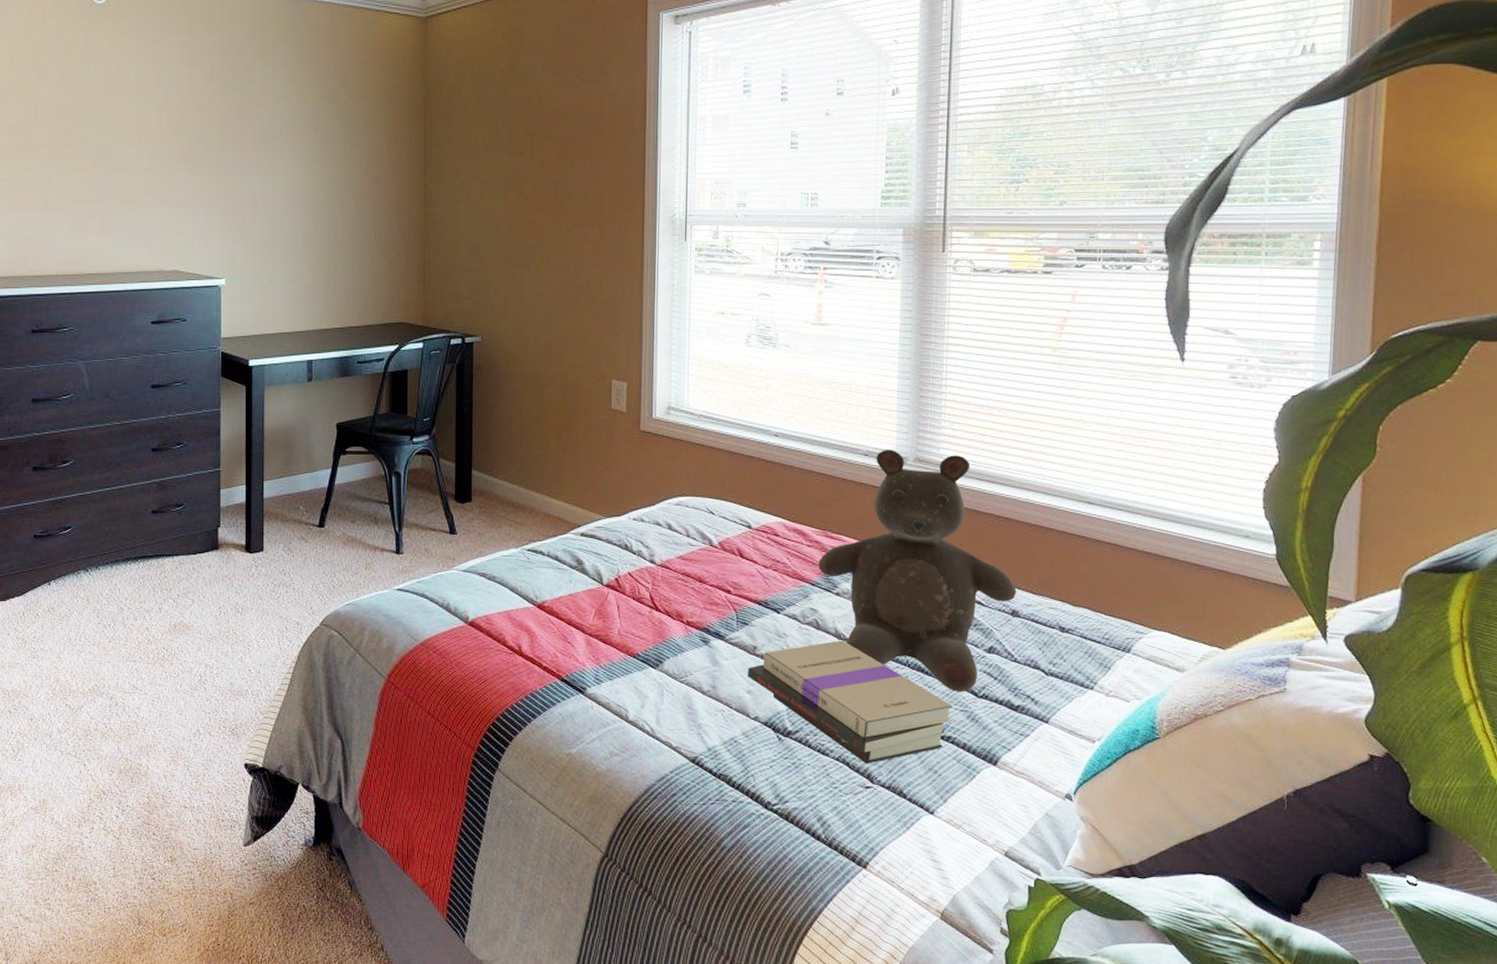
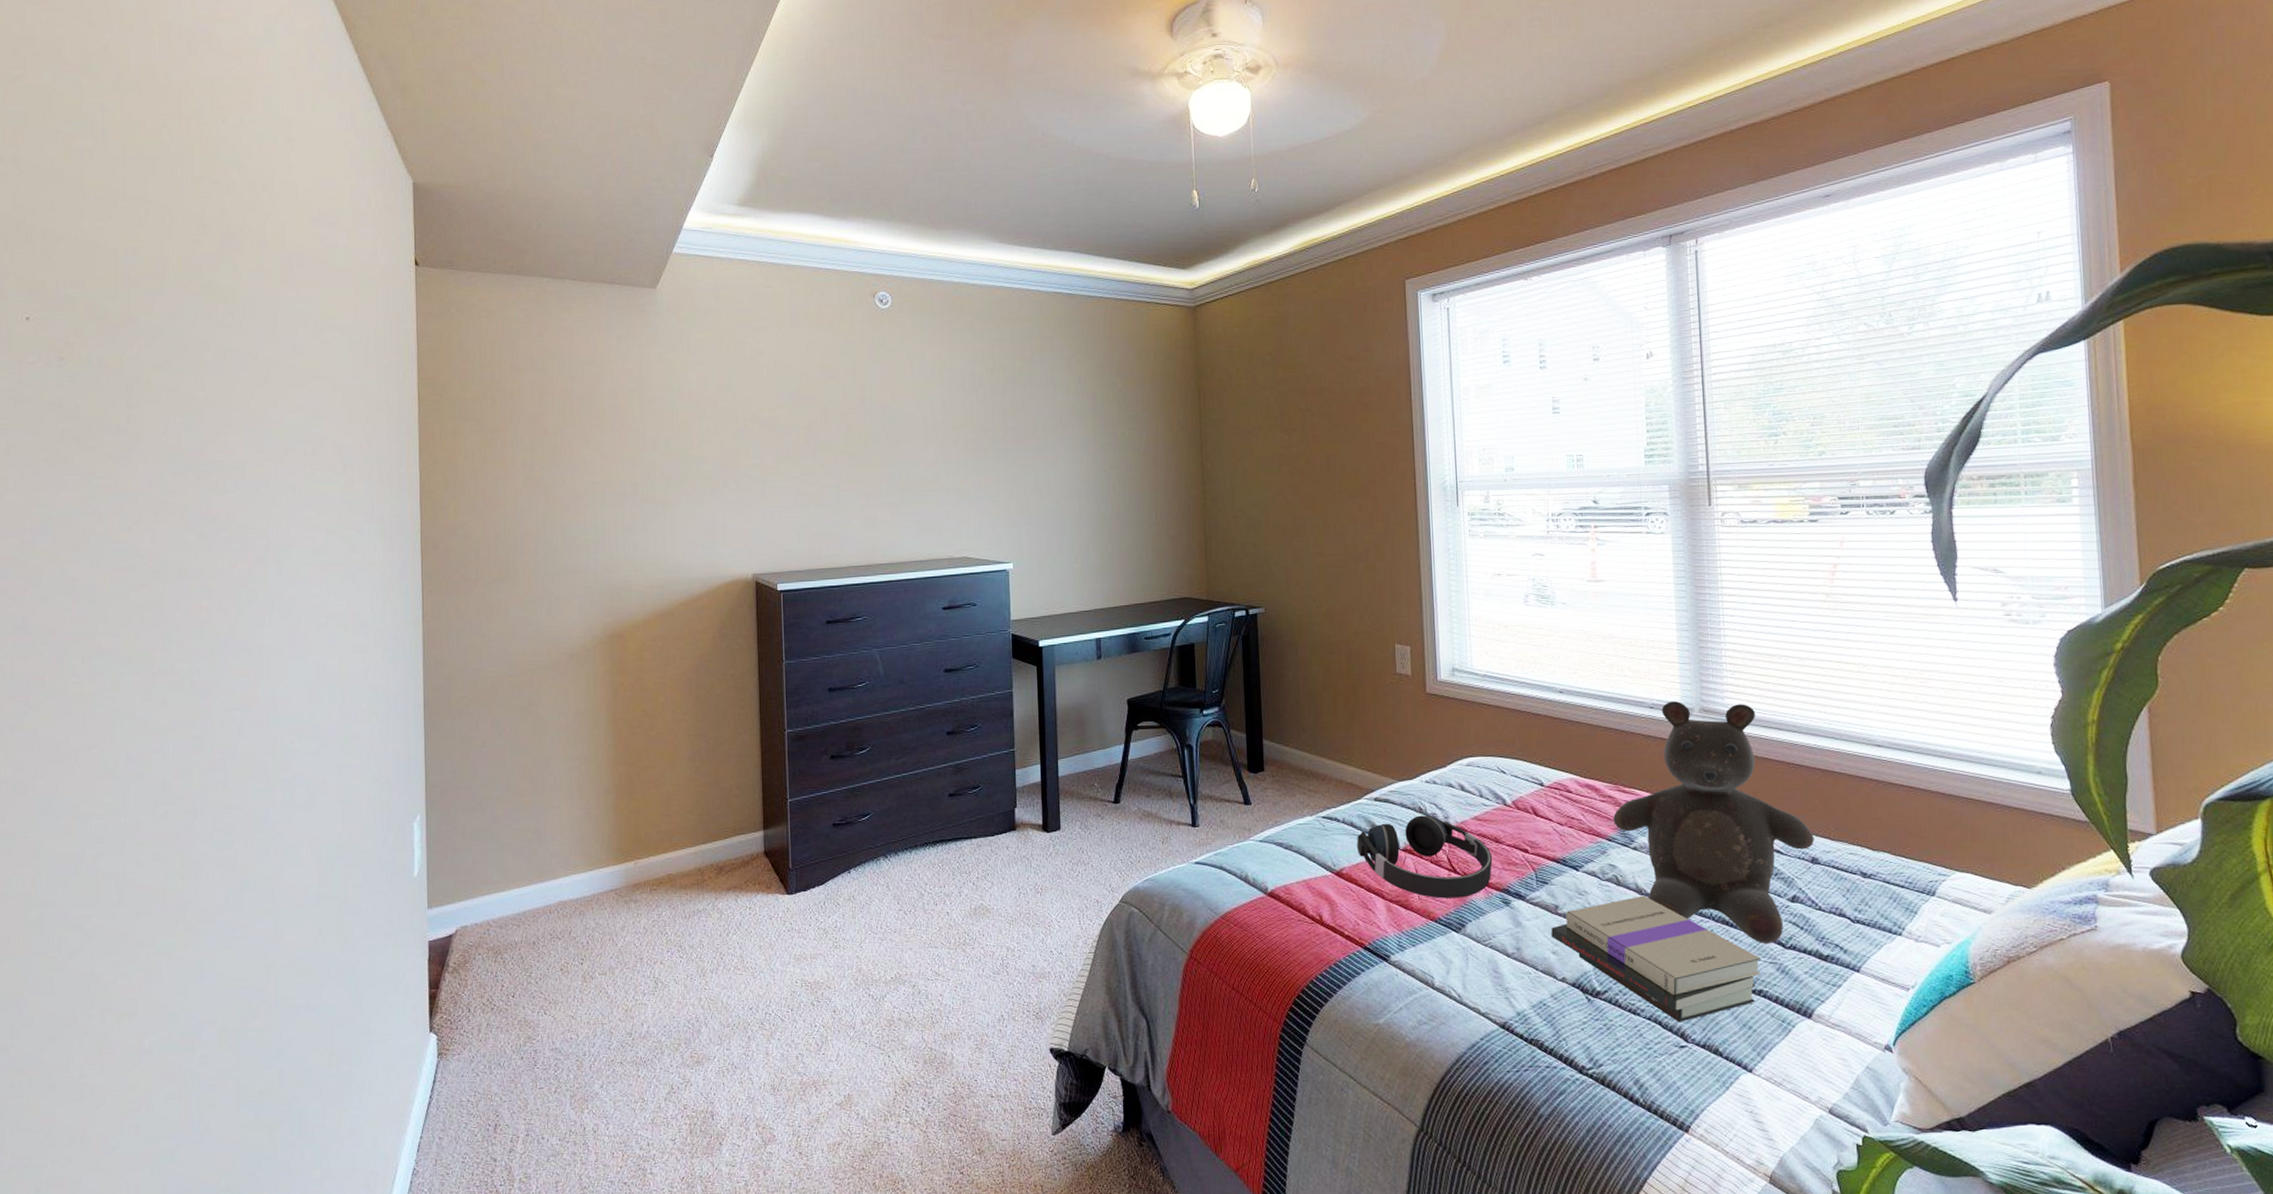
headphones: none [559,552,695,635] -> present [1356,815,1493,899]

